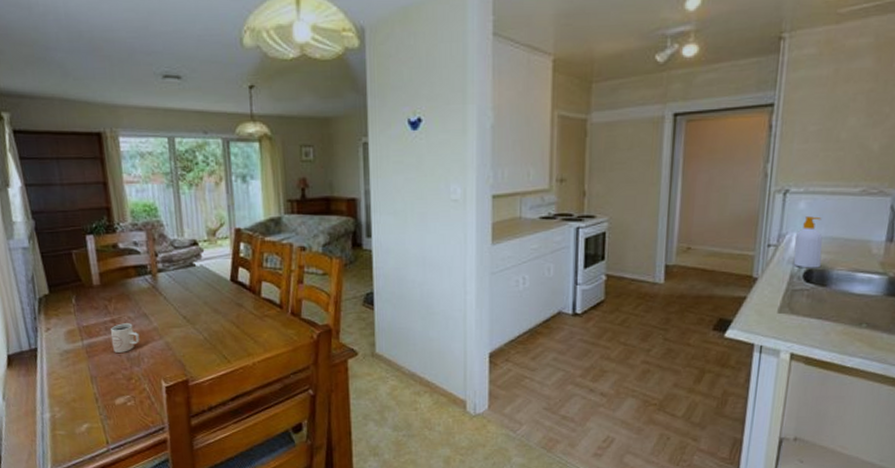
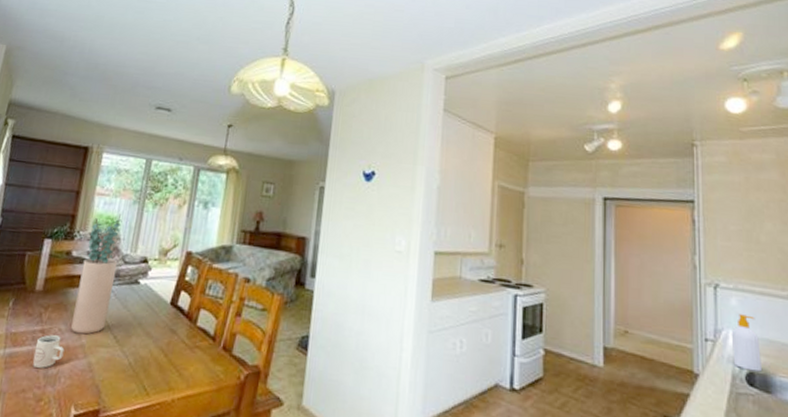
vase: none [130,200,173,319] -> present [71,214,122,335]

